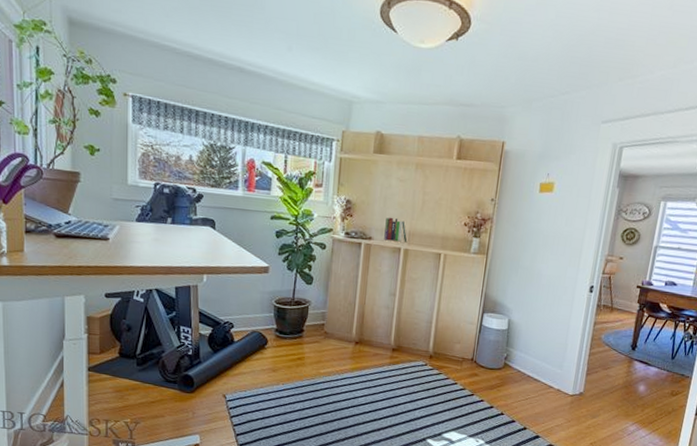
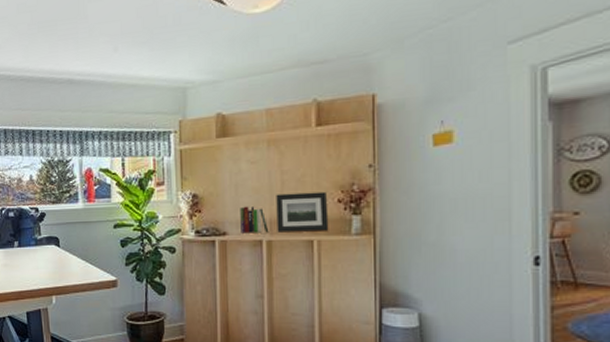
picture frame: none [413,211,457,248] -> present [276,191,329,233]

